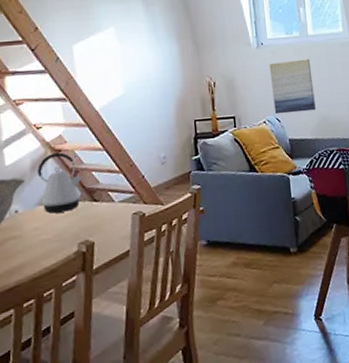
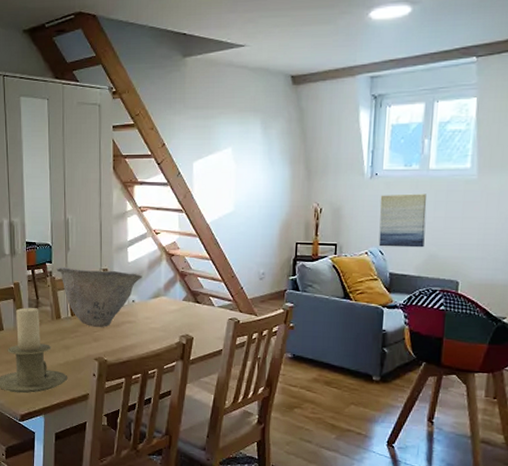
kettle: present [37,152,84,214] -> none [151,256,190,308]

